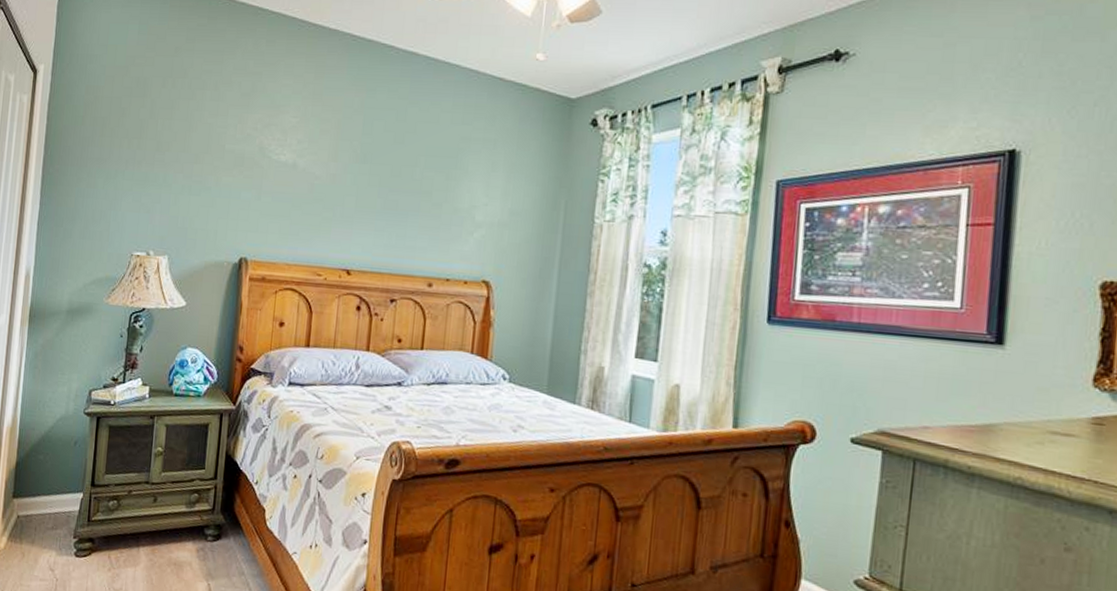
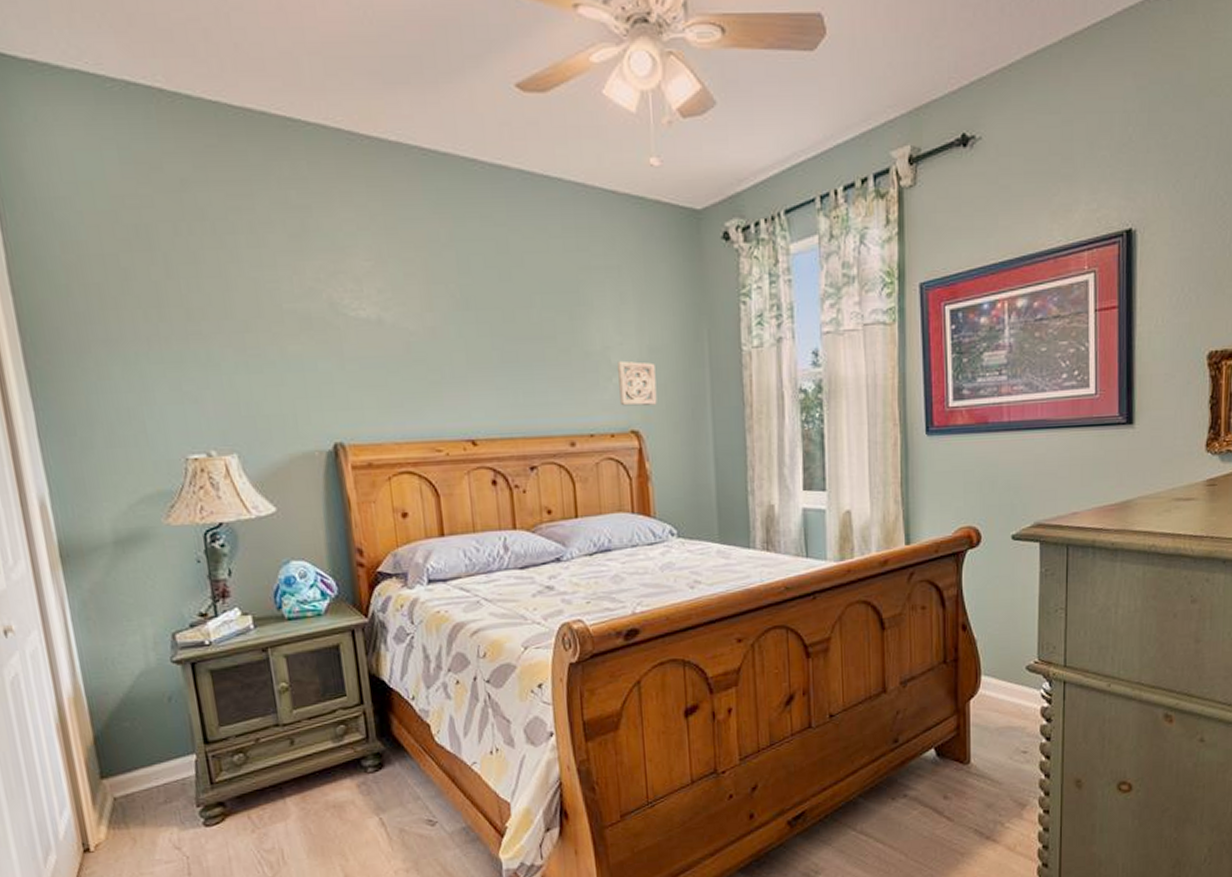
wall ornament: none [477,219,513,261] -> present [618,360,657,406]

